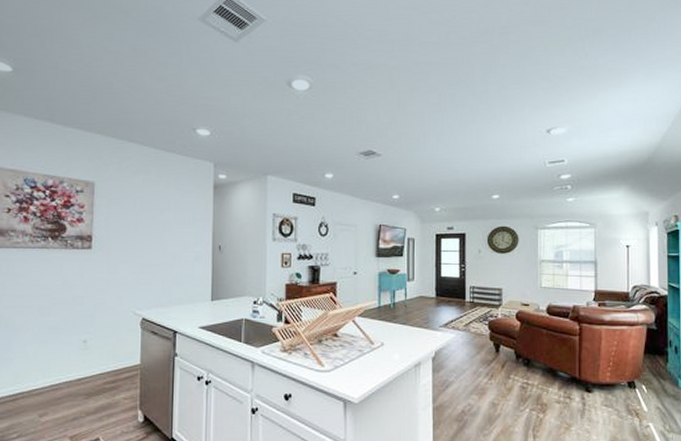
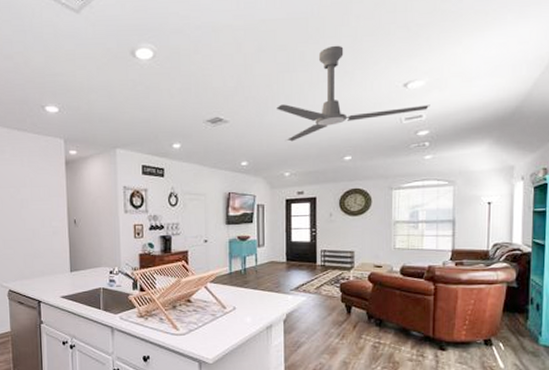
ceiling fan: none [428,90,571,178] -> present [277,45,430,142]

